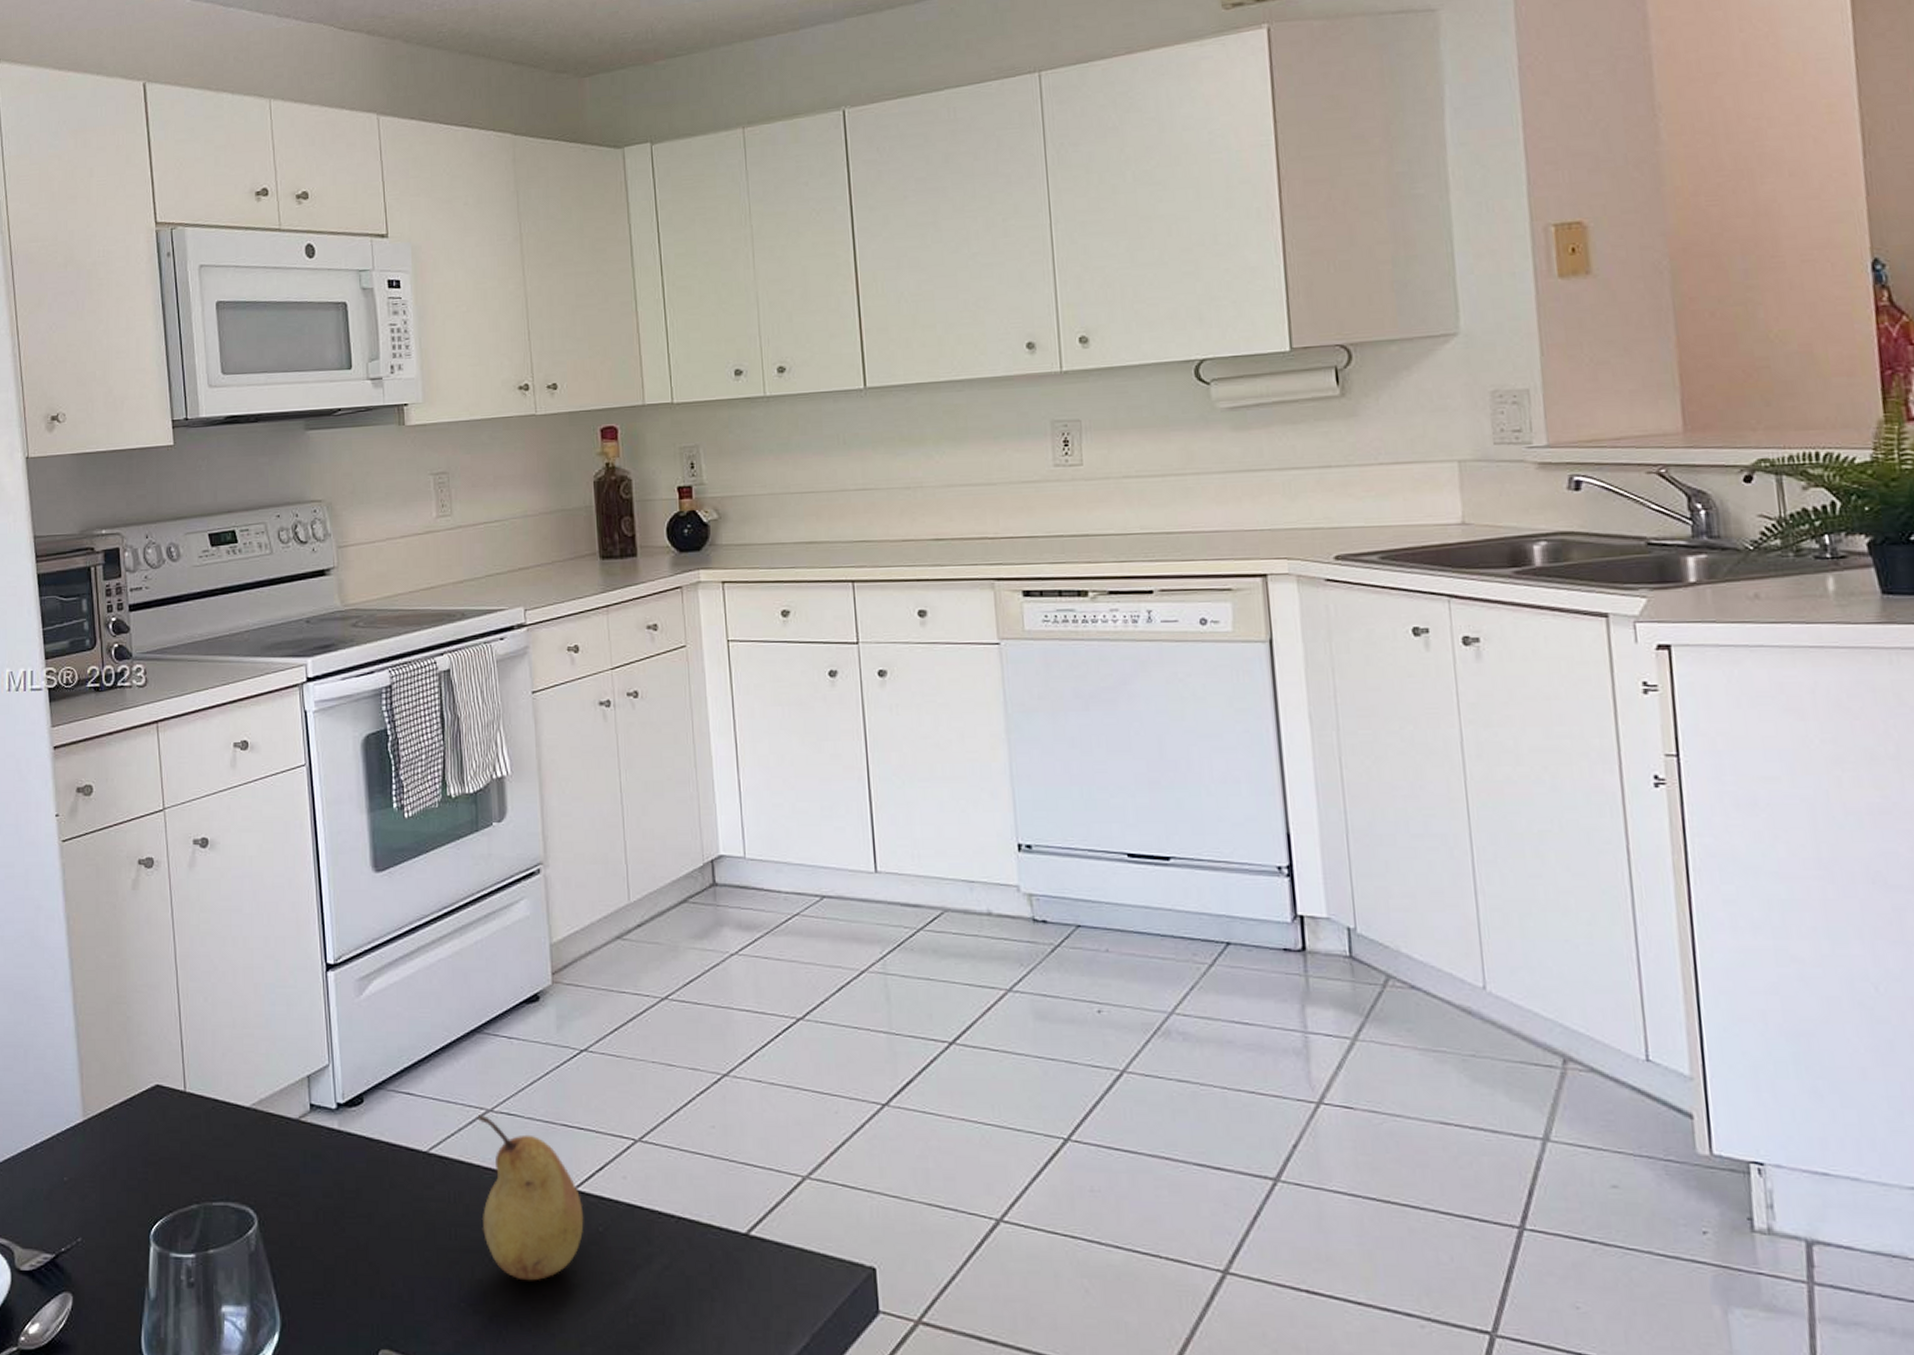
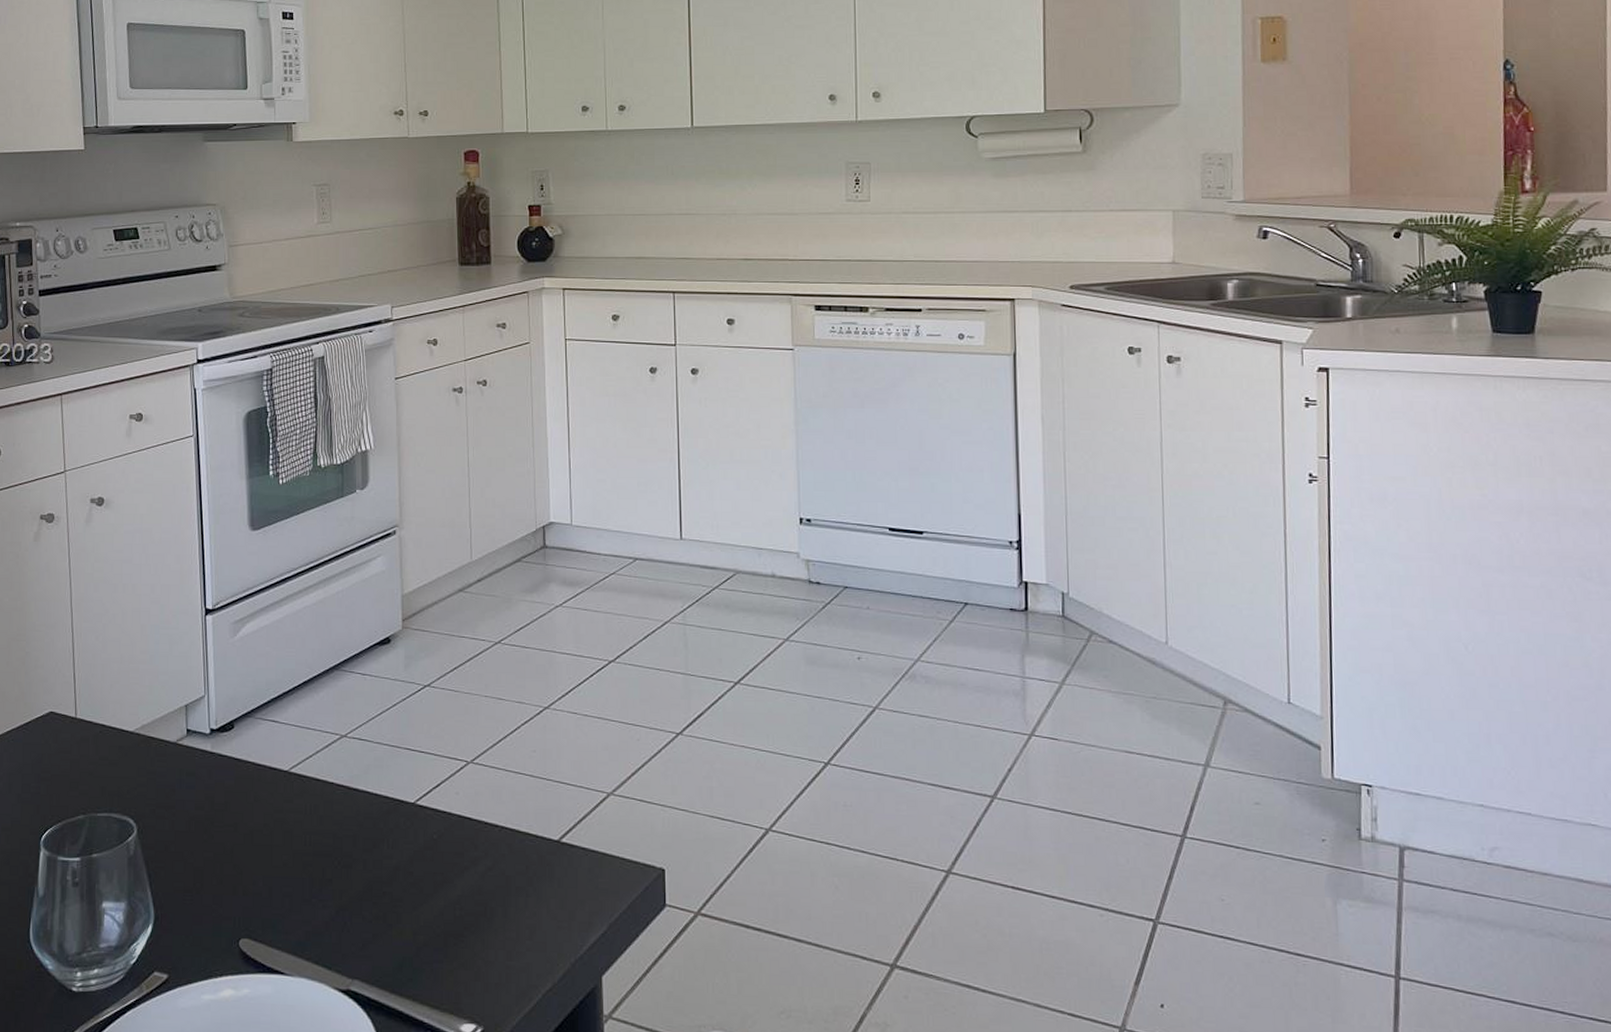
fruit: present [477,1115,584,1281] -> none [333,740,421,881]

